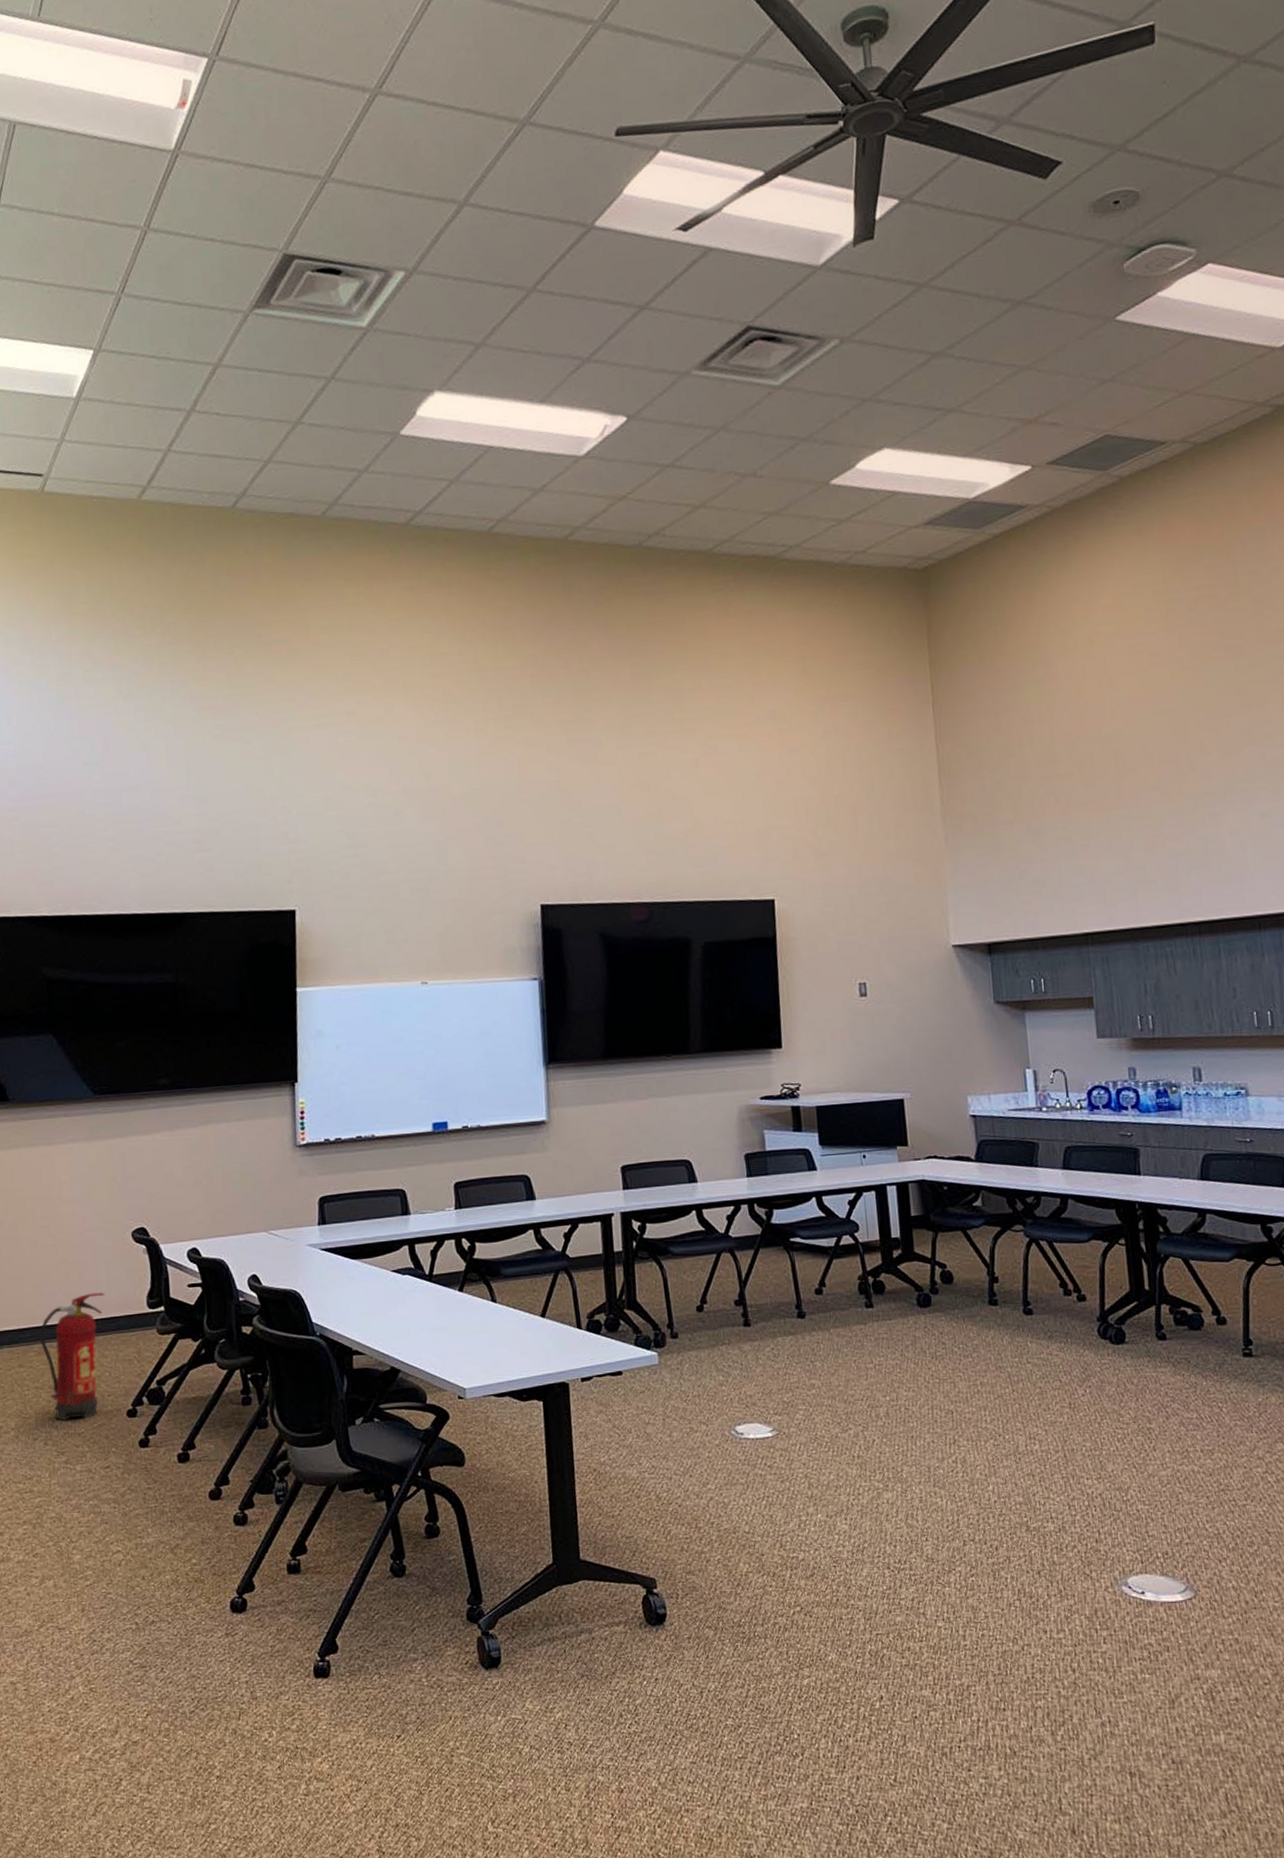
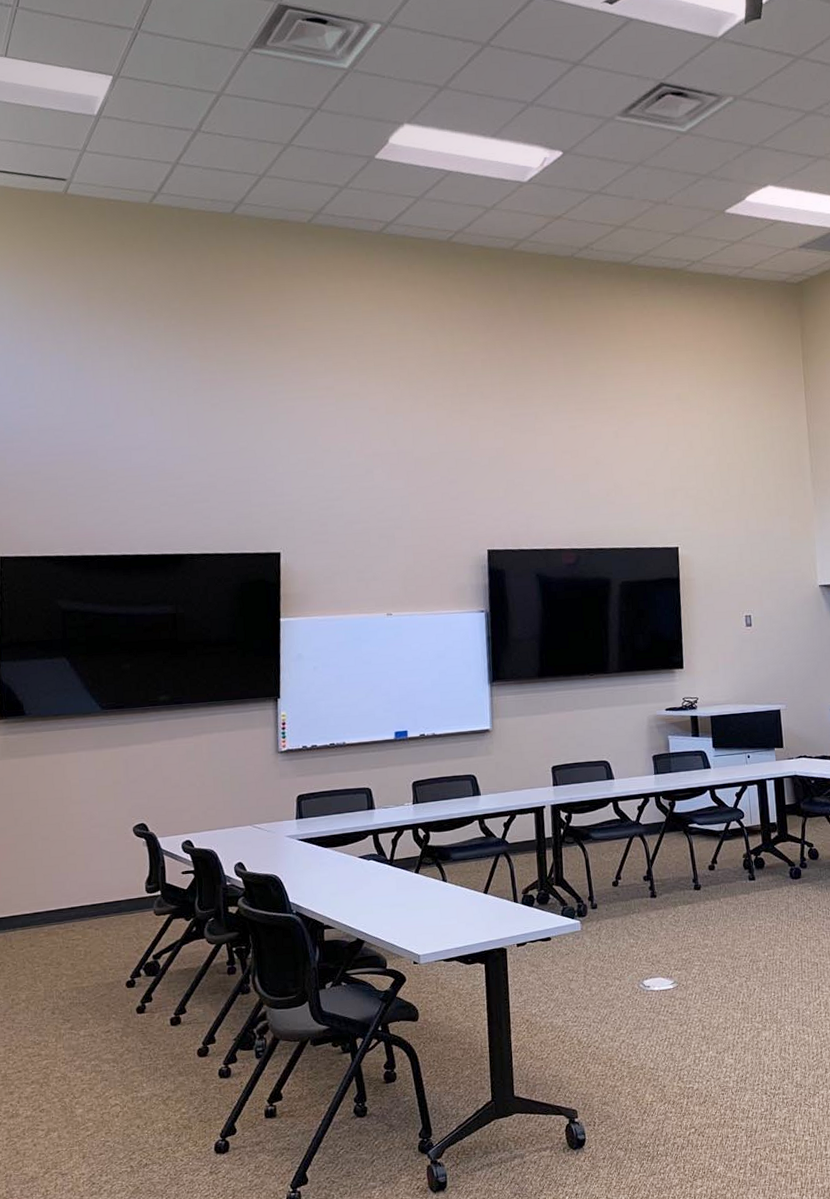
fire extinguisher: present [39,1292,105,1422] -> none [49,880,108,993]

